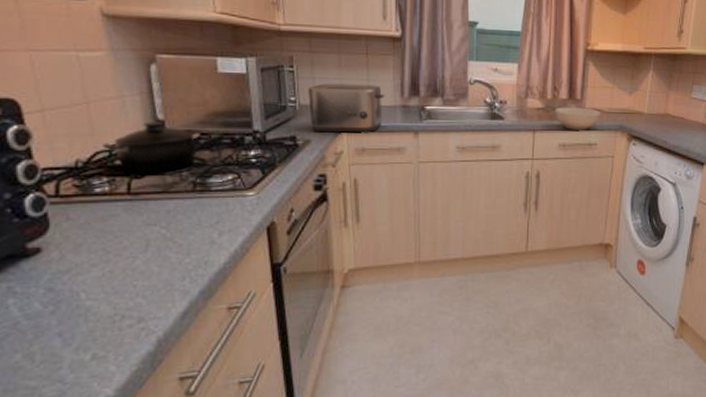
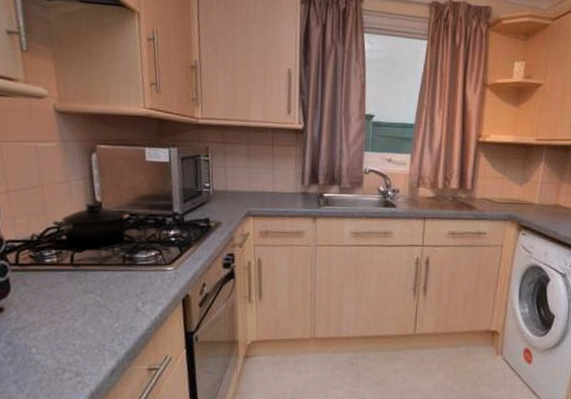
toaster: present [307,83,385,133] -> none [220,171,287,218]
bowl: present [554,107,600,130] -> none [445,196,490,219]

